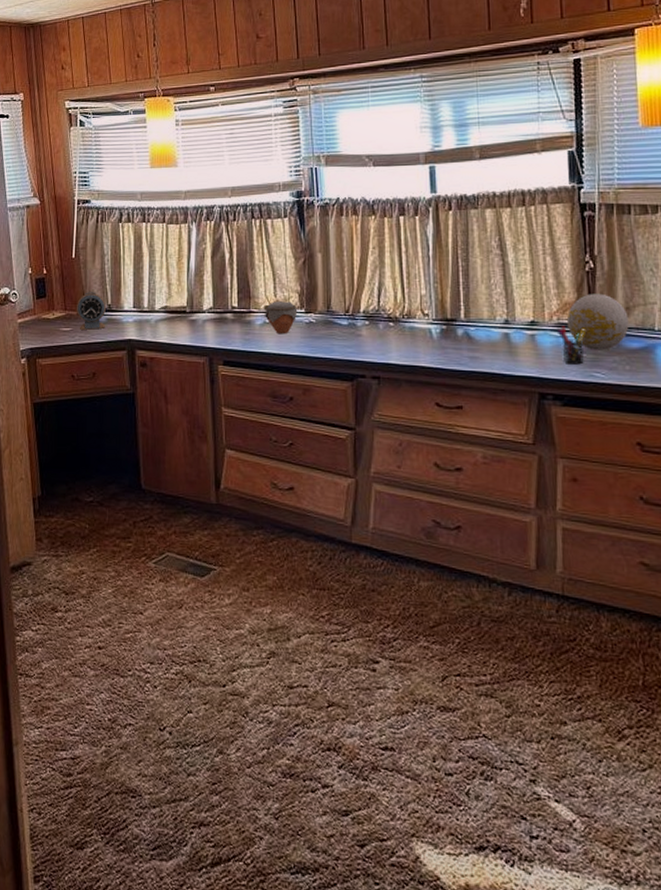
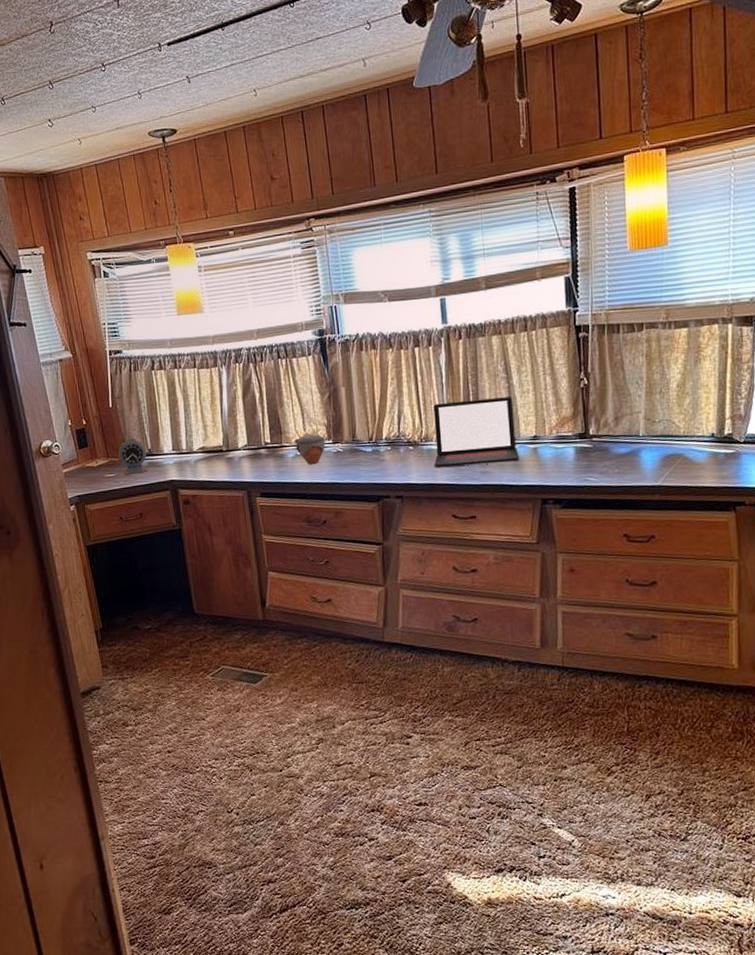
laptop: none [417,276,514,348] -> present [433,397,519,467]
pen holder: present [556,326,585,365] -> none [556,438,580,472]
decorative ball: present [566,293,629,351] -> none [564,407,618,458]

